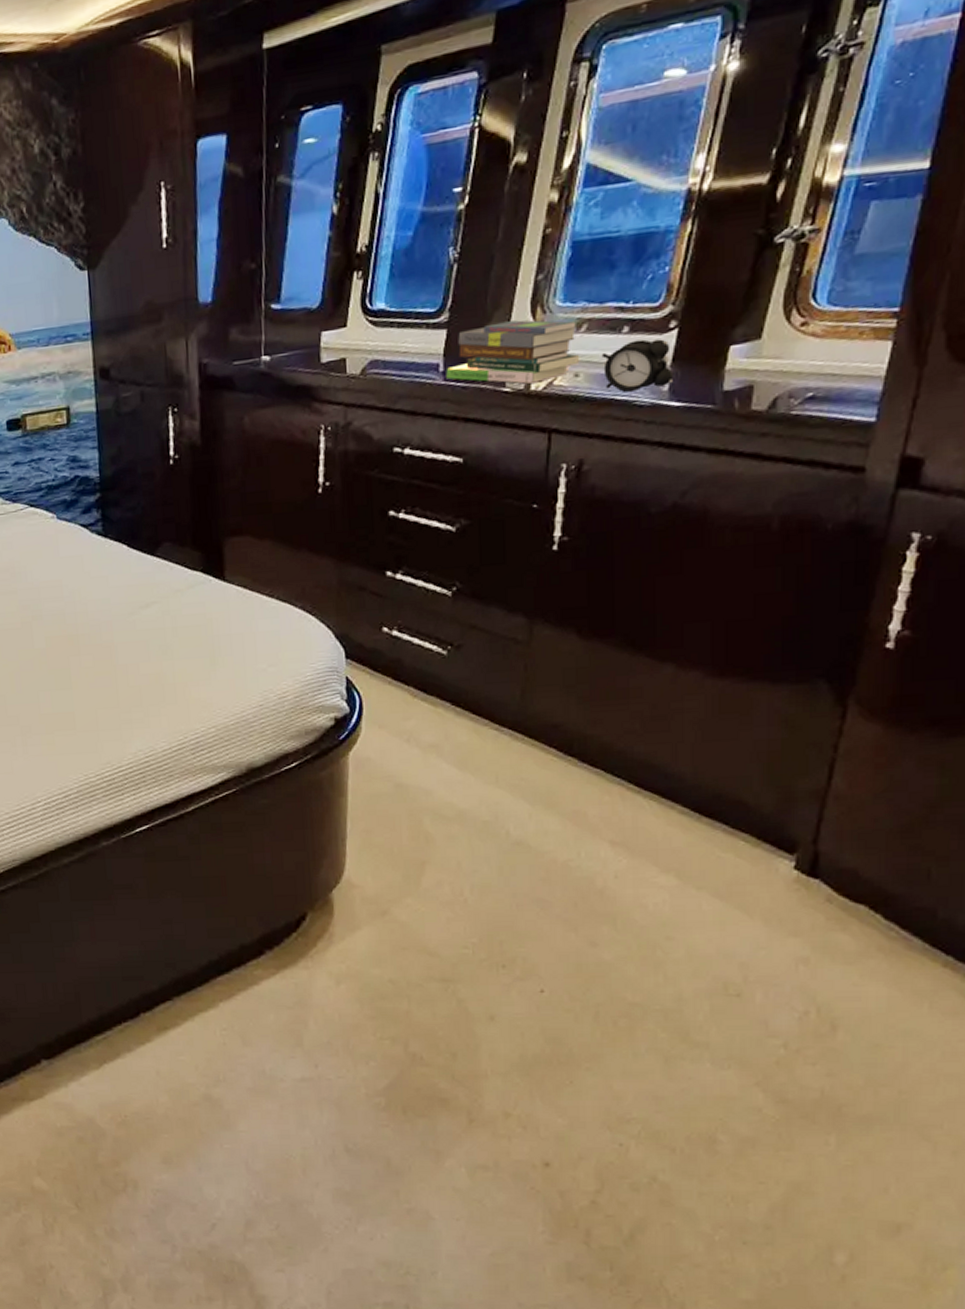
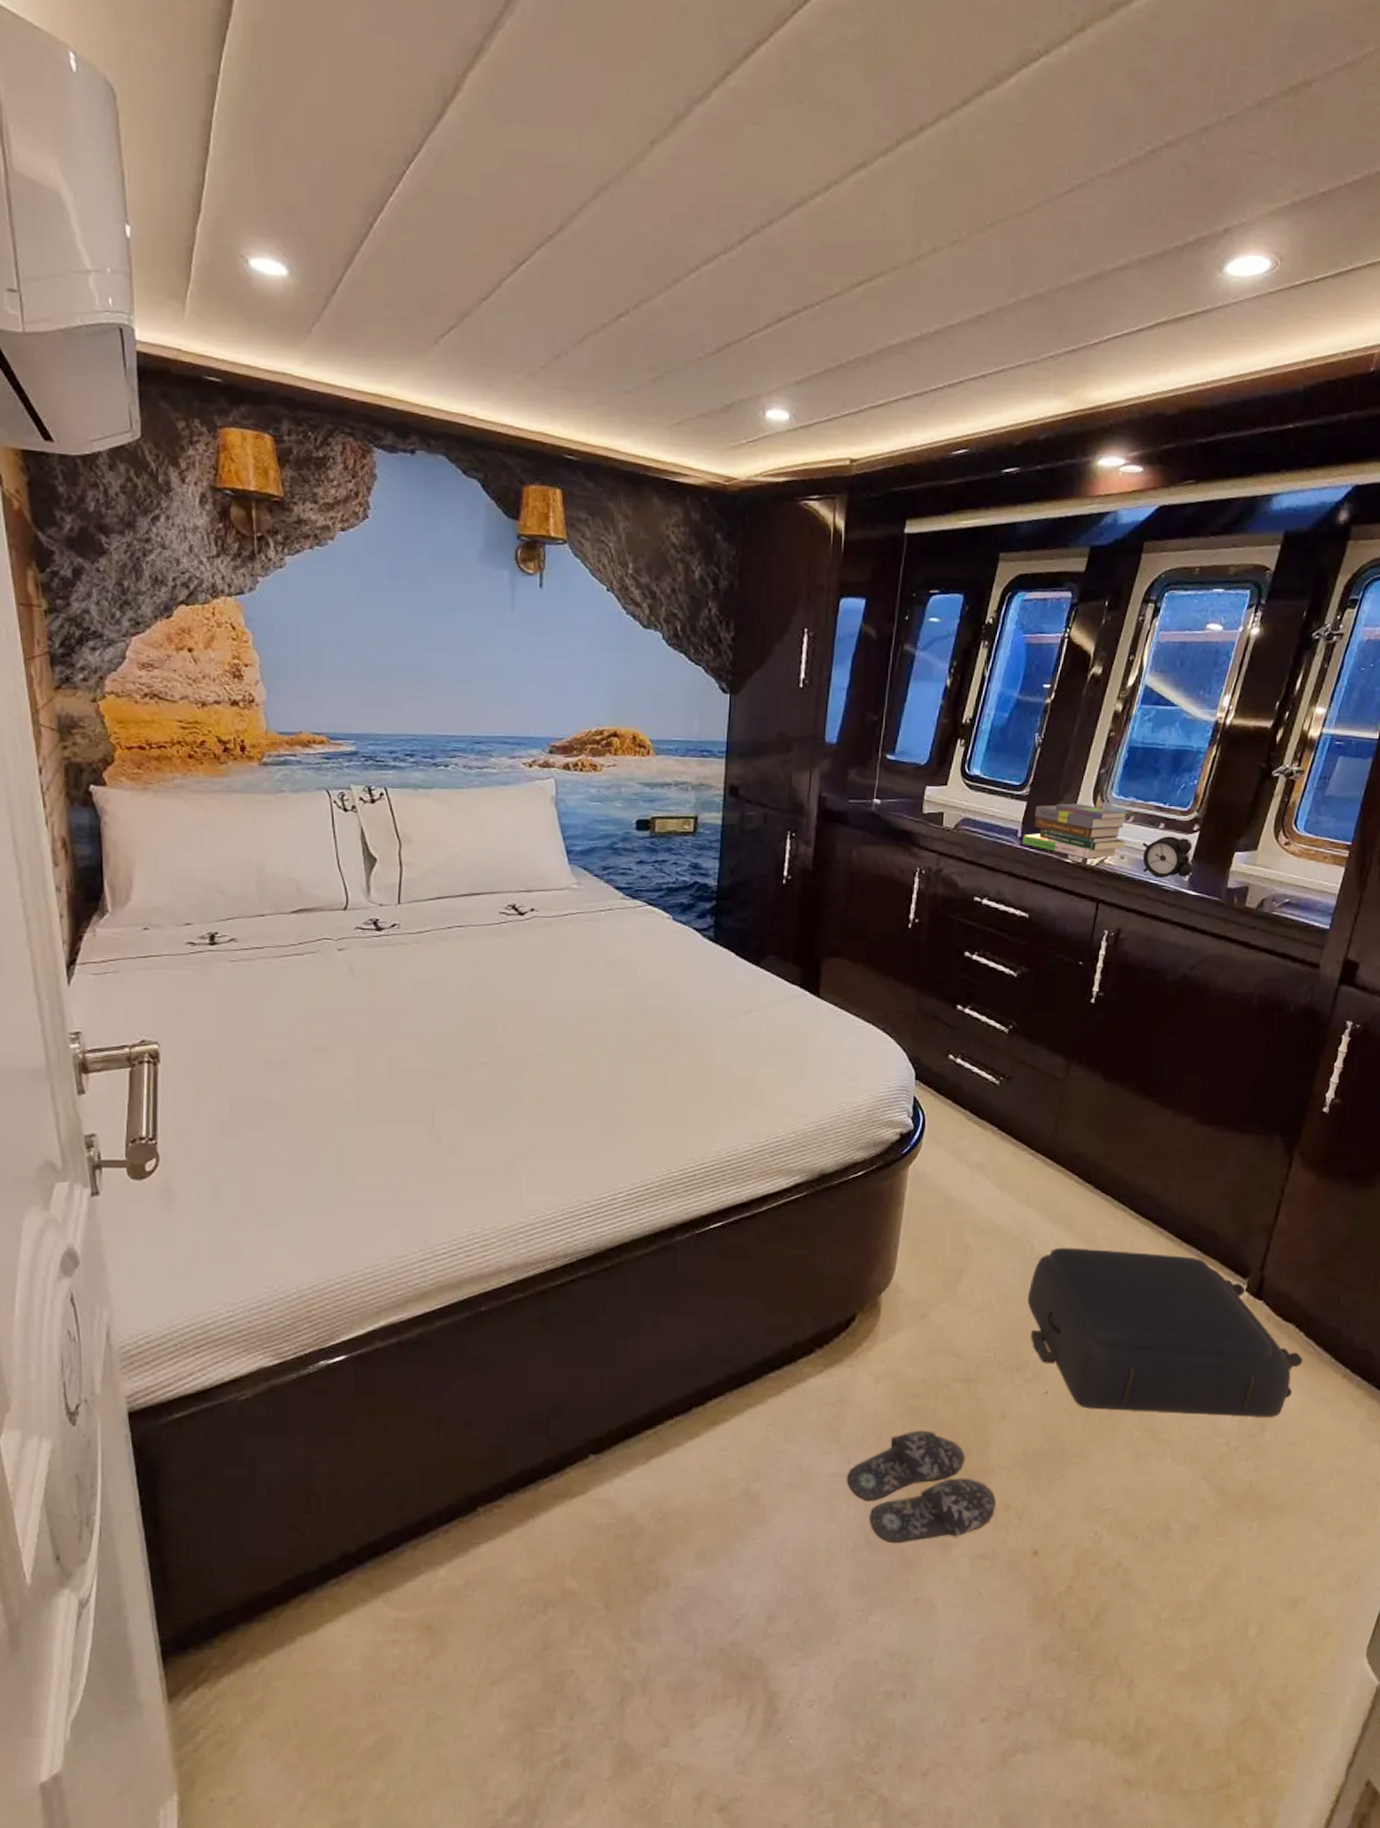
slippers: none [315,1034,492,1150] -> present [846,1430,996,1542]
suitcase: none [507,830,883,1015] -> present [1027,1247,1303,1417]

